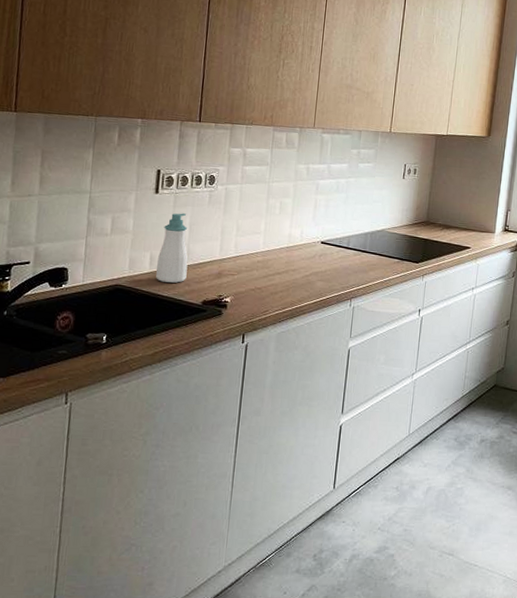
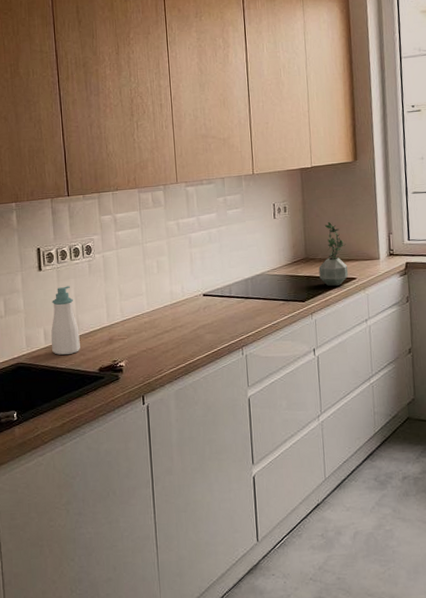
potted plant: none [436,190,467,253] -> present [318,222,349,287]

